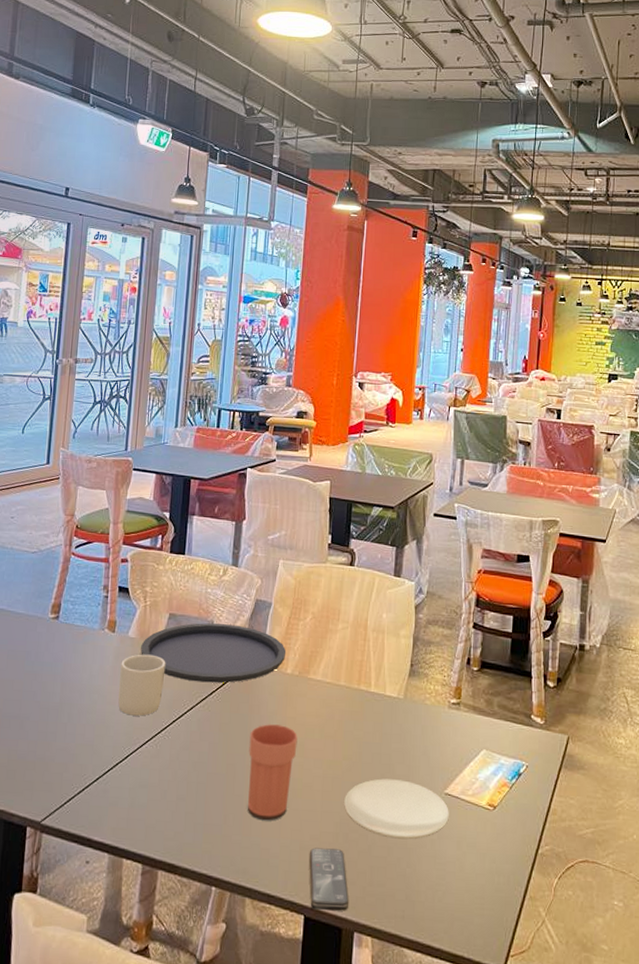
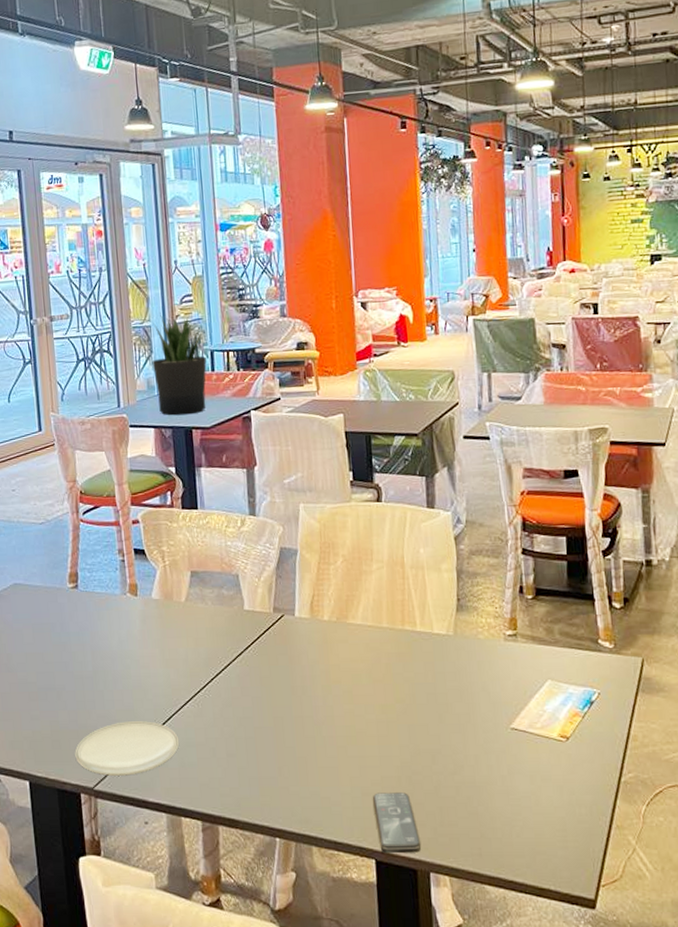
plate: none [28,756,133,812] -> present [75,721,180,776]
mug: present [118,654,166,716] -> none [149,614,196,677]
tray: present [141,623,287,683] -> none [166,576,320,638]
planter: none [163,368,215,465] -> present [152,313,207,416]
cup: present [248,724,298,820] -> none [293,673,345,769]
plate: present [344,778,449,840] -> none [402,718,518,778]

